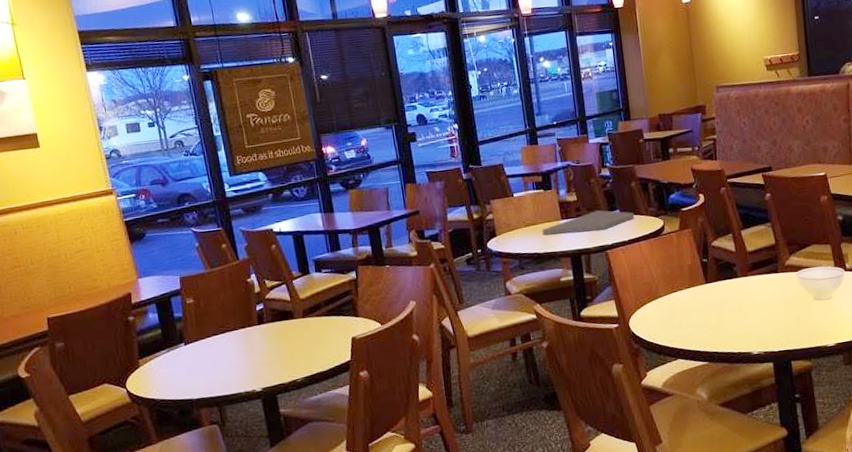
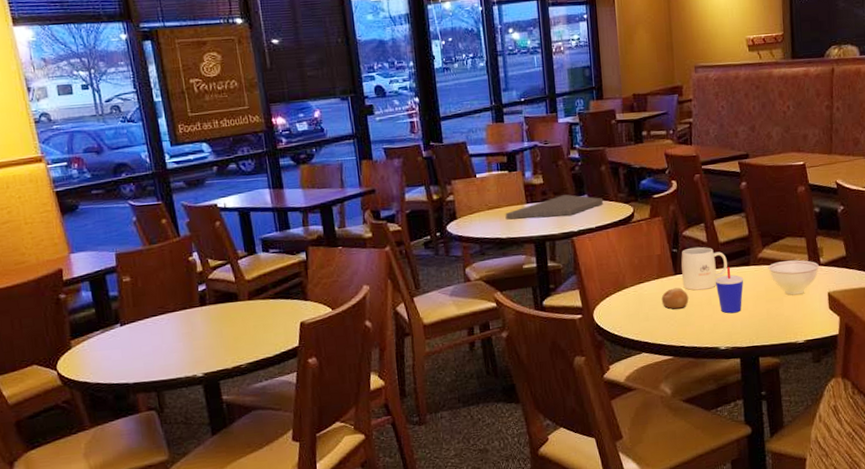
bread roll: none [694,295,721,317] -> present [661,287,689,310]
mug: none [711,256,757,298] -> present [680,246,728,291]
beverage cup: none [745,275,773,320] -> present [715,267,744,314]

